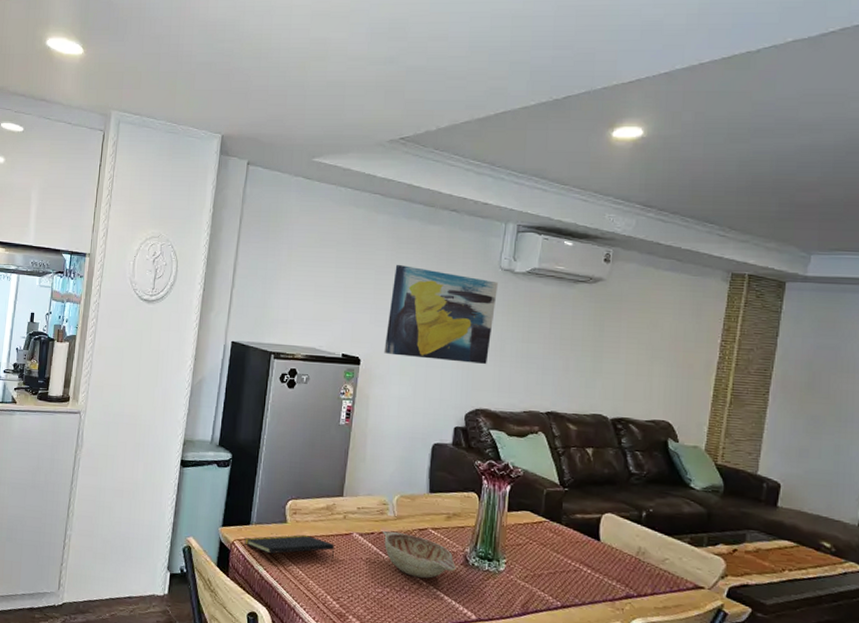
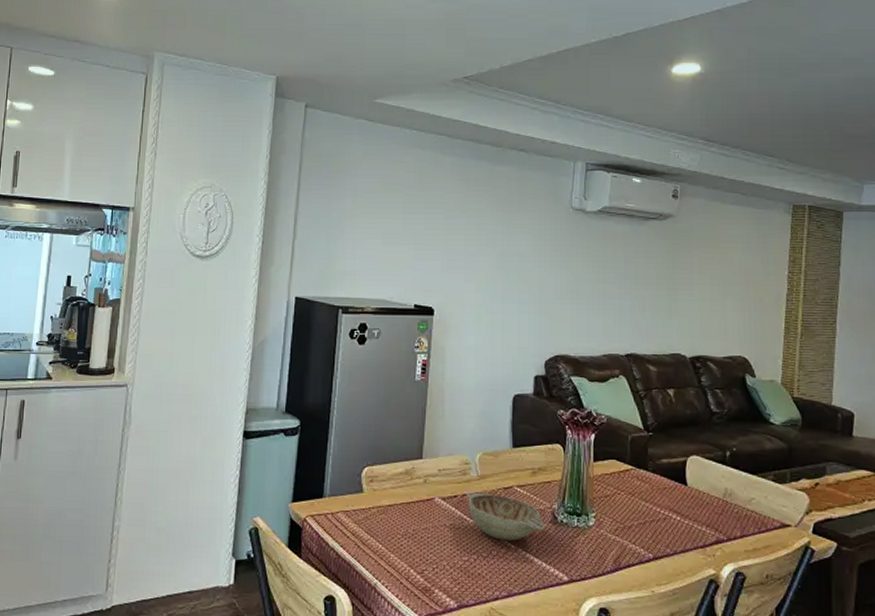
notepad: present [244,534,334,559] -> none [317,503,415,529]
wall art: present [384,265,498,364] -> none [458,208,570,307]

